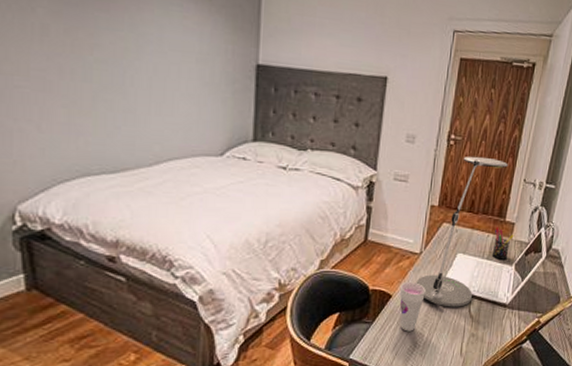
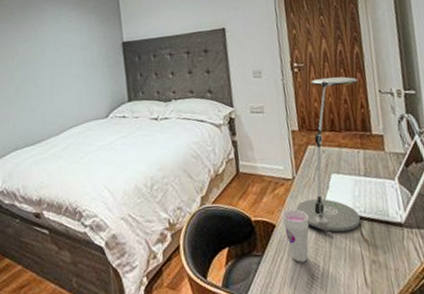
pen holder: present [492,227,514,260] -> none [364,141,387,175]

